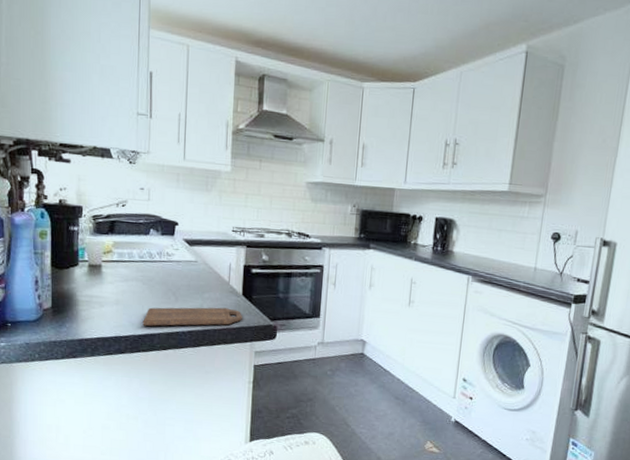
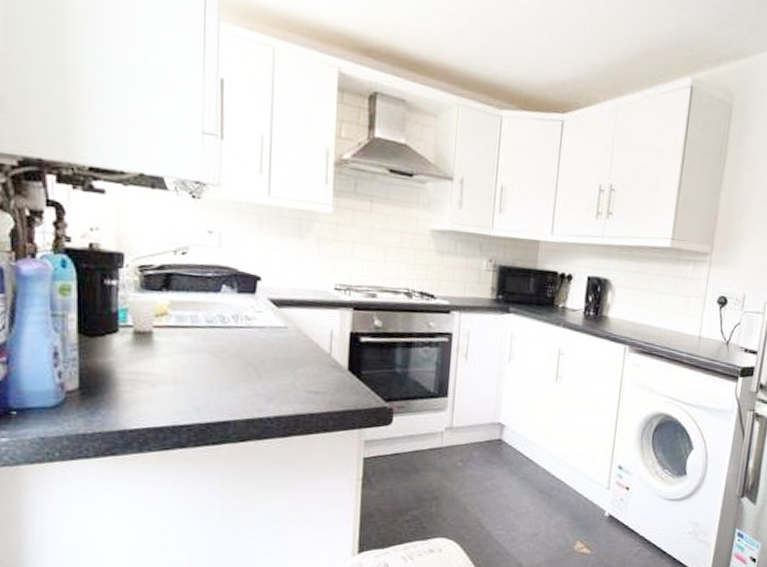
cutting board: present [143,307,242,326] -> none [212,385,348,412]

